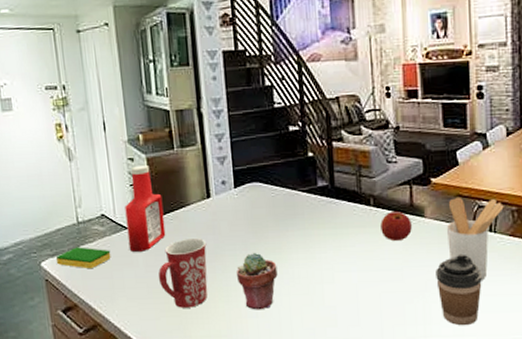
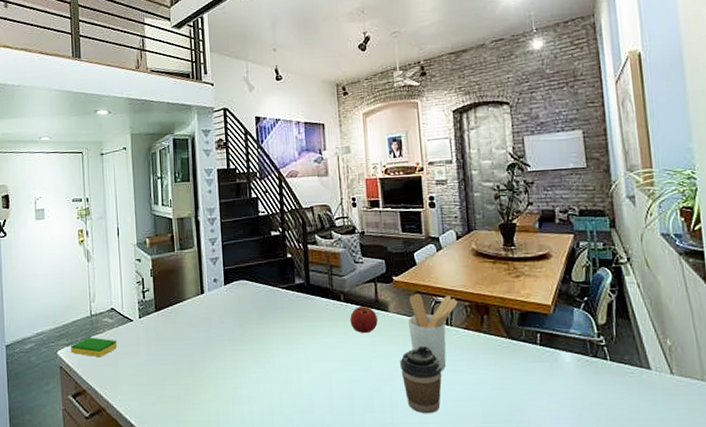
ketchup bottle: present [125,164,166,252] -> none [131,264,165,342]
mug: present [158,237,208,308] -> none [157,329,200,394]
potted succulent: present [237,252,278,310] -> none [225,343,261,397]

